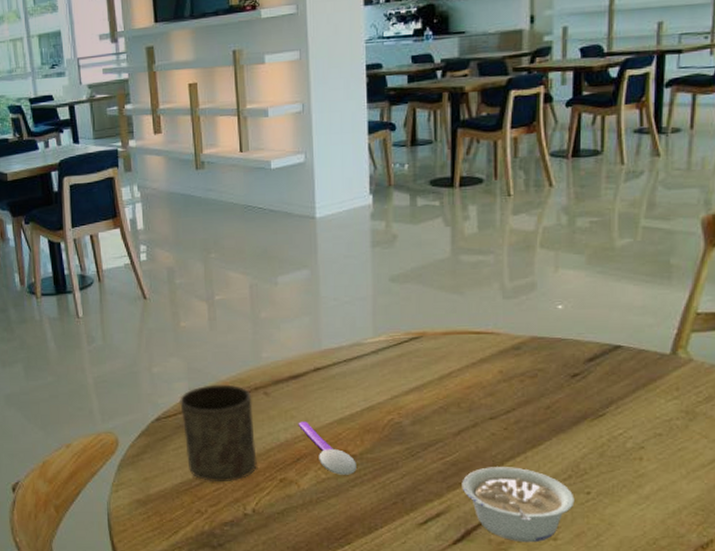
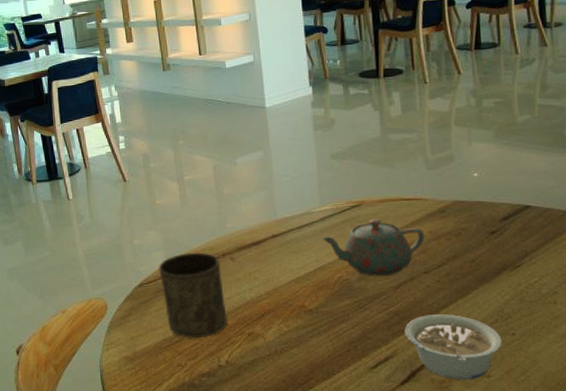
spoon: present [298,421,357,475] -> none [261,282,314,327]
teapot: none [372,354,494,420] -> present [322,219,425,276]

